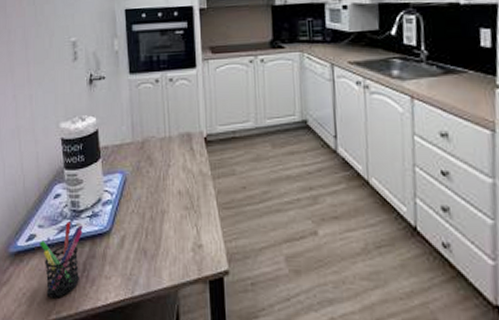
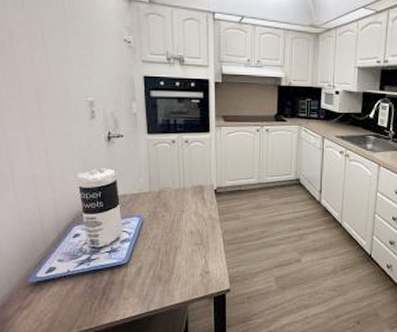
pen holder: present [40,221,83,299] -> none [60,256,102,317]

